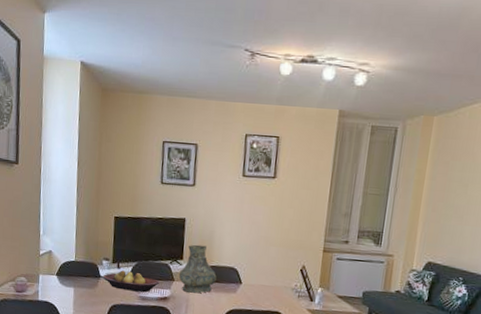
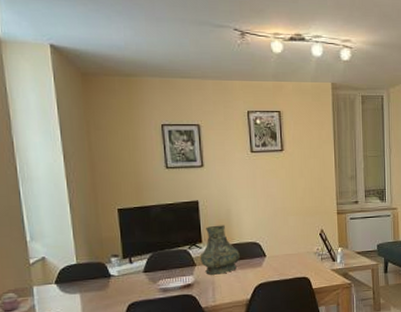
fruit bowl: present [102,270,160,293] -> none [113,264,181,286]

